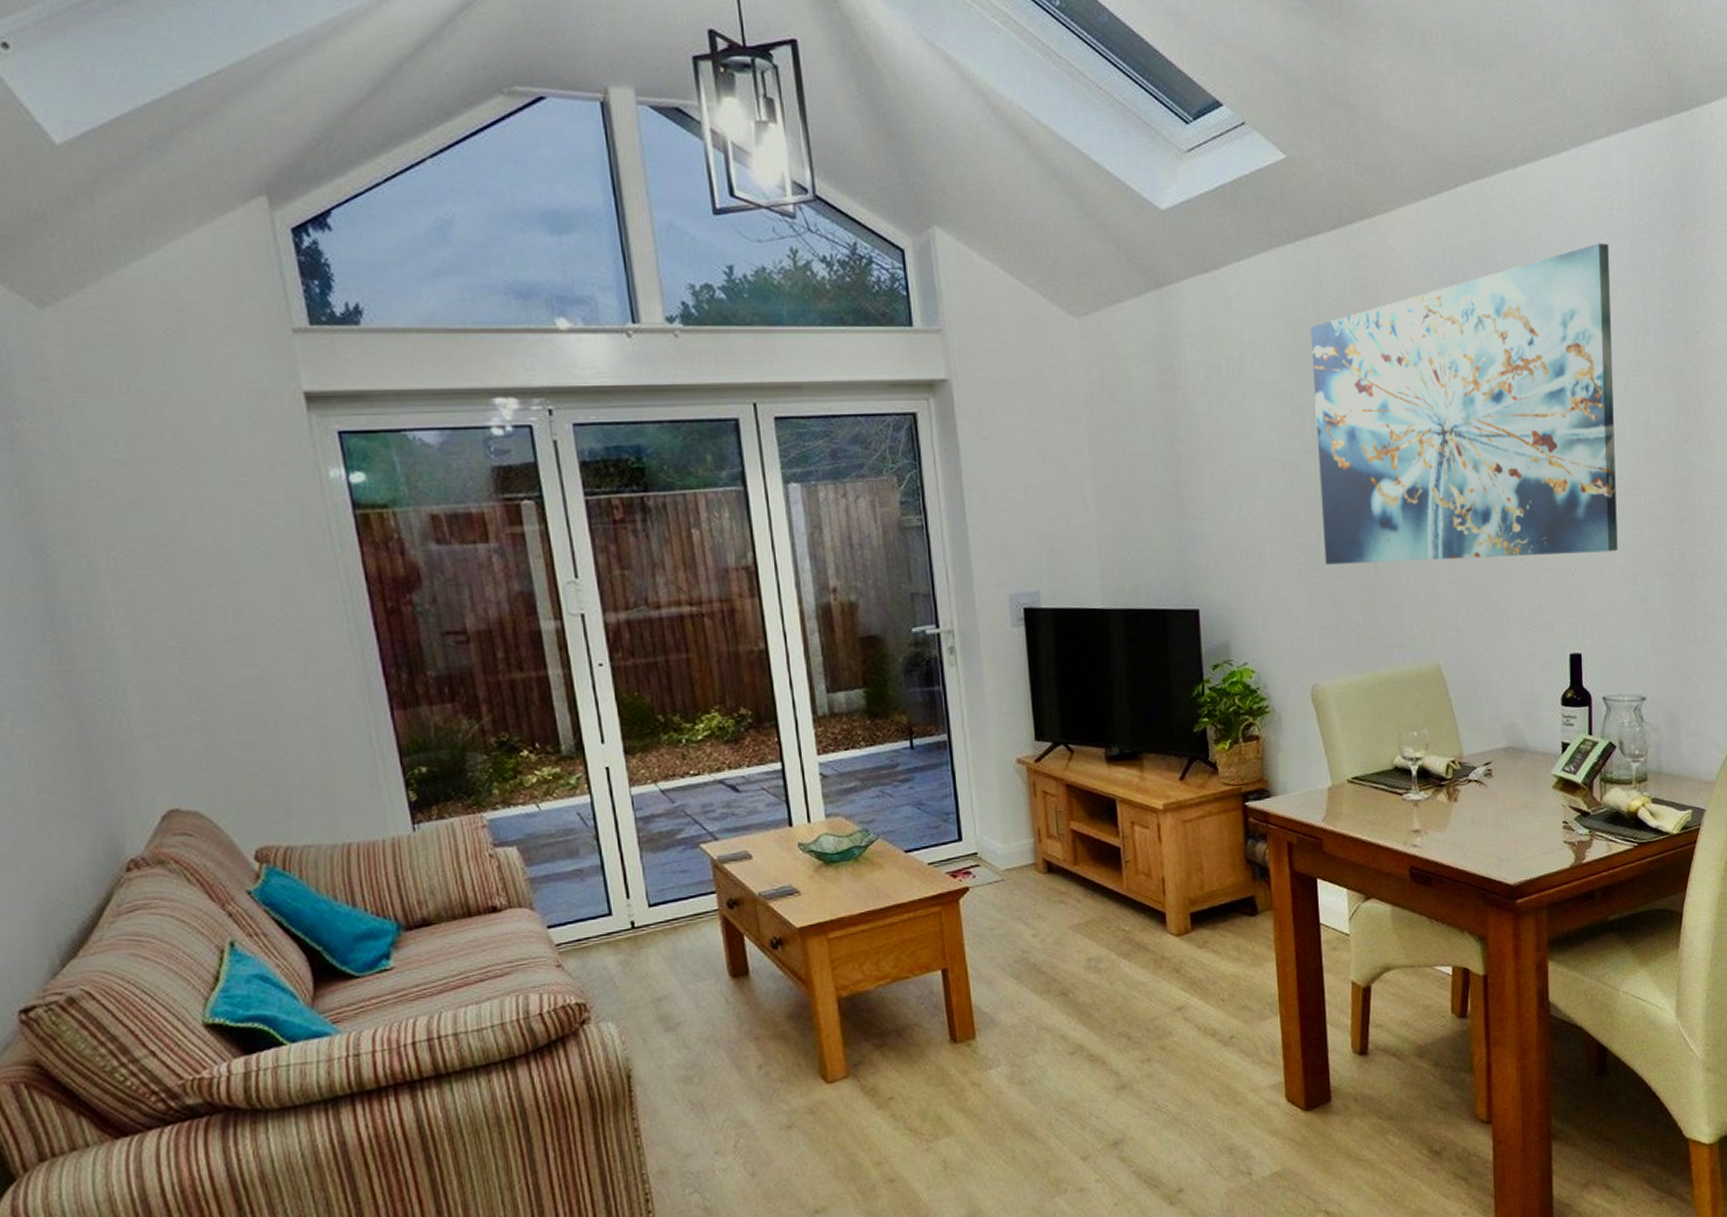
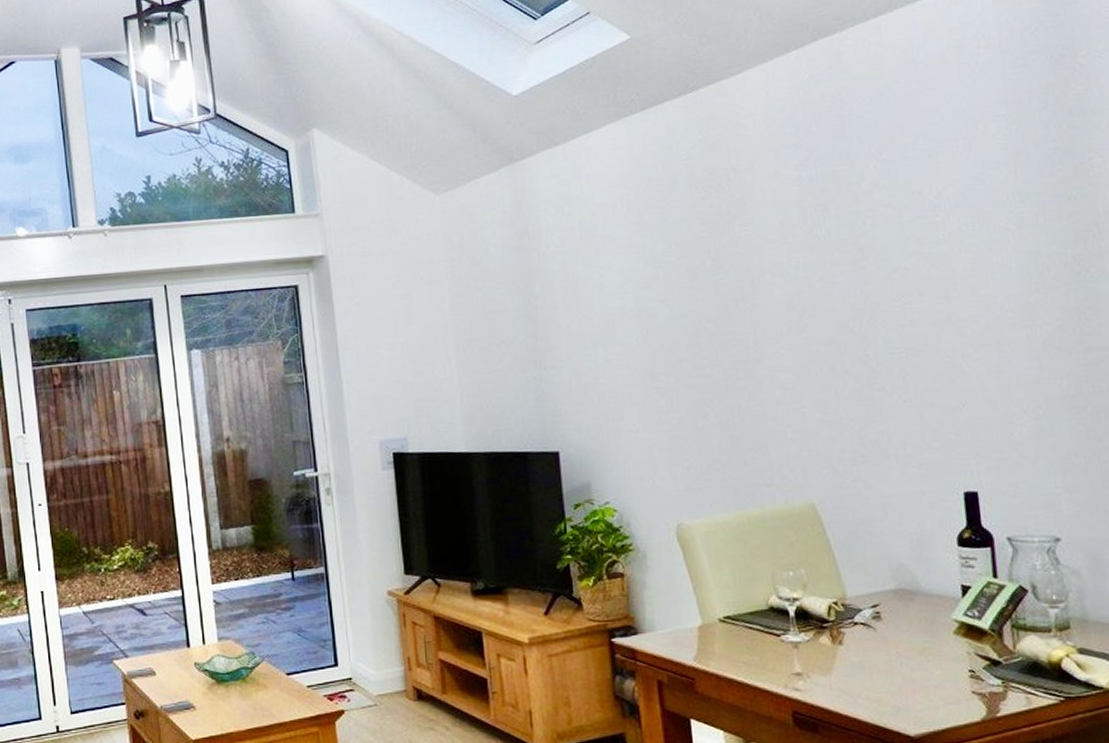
wall art: present [1310,243,1618,565] -> none [660,81,1013,407]

